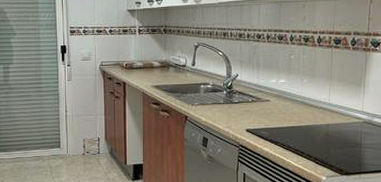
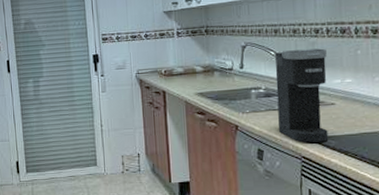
coffee maker: none [221,52,266,133] -> present [275,48,329,143]

